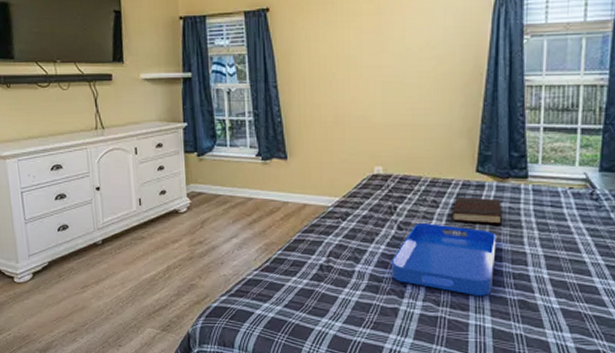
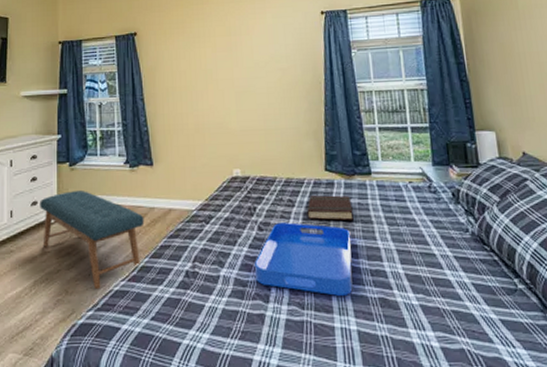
bench: none [168,181,278,277] -> present [40,189,145,290]

